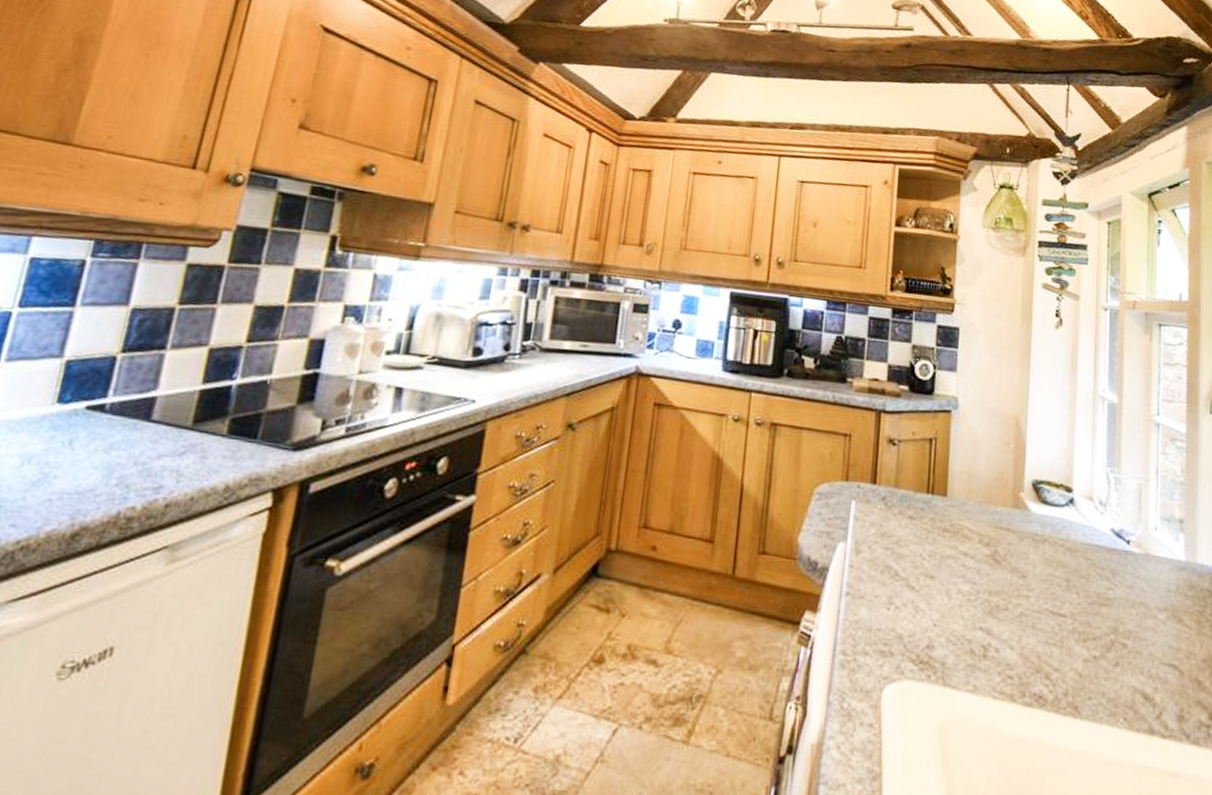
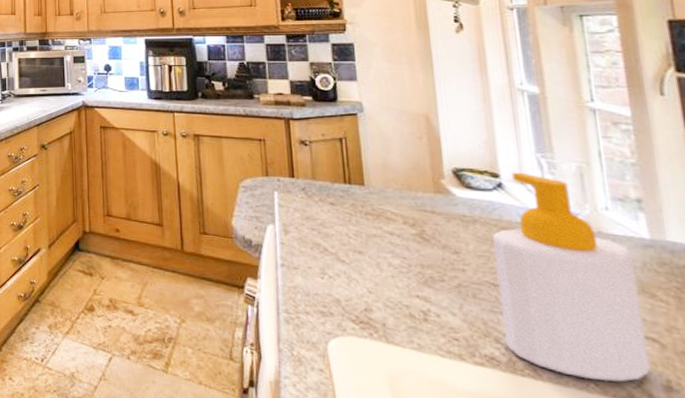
soap bottle: none [1054,486,1170,714] -> present [493,172,650,382]

